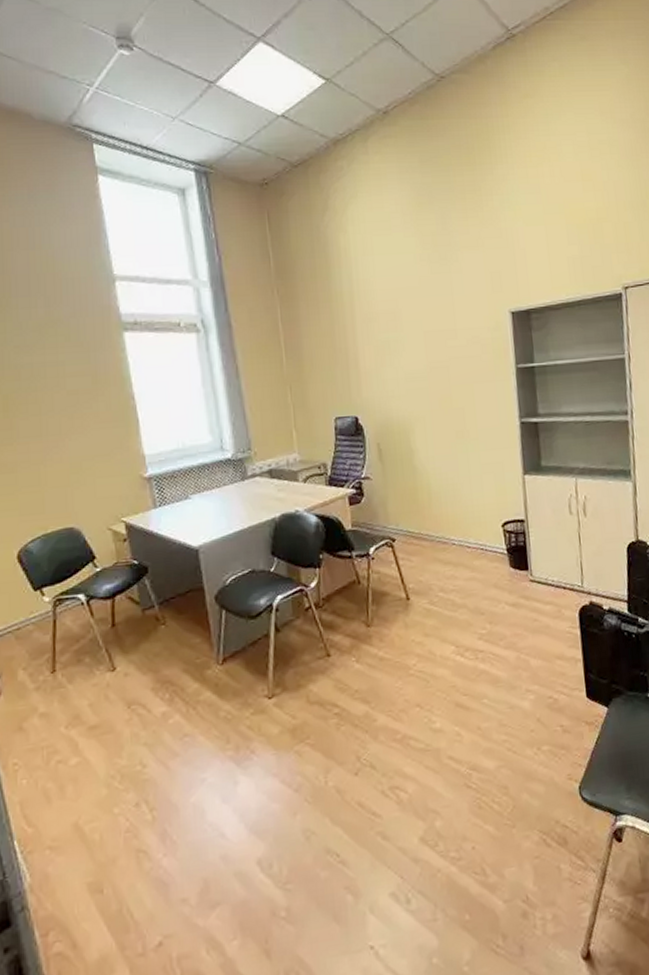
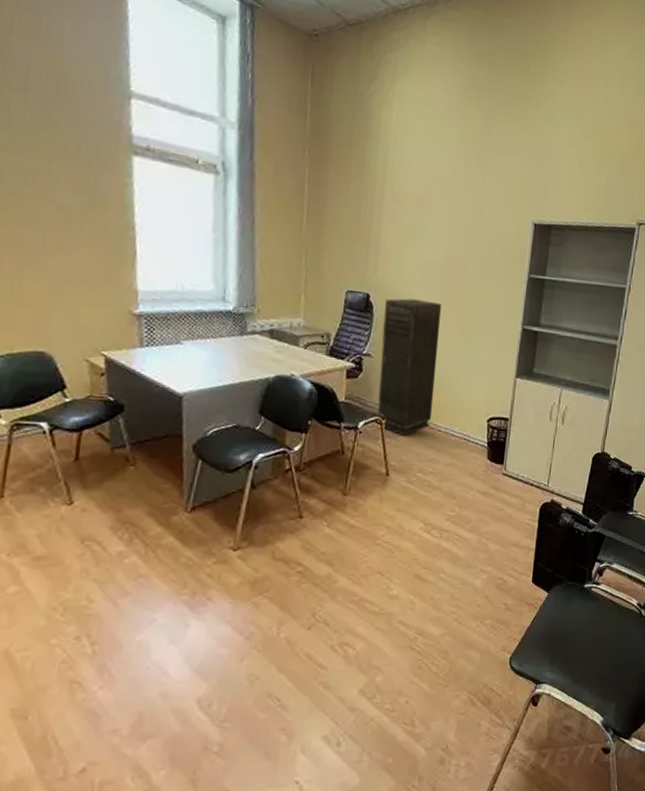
storage cabinet: none [374,412,443,556] -> present [377,298,442,437]

